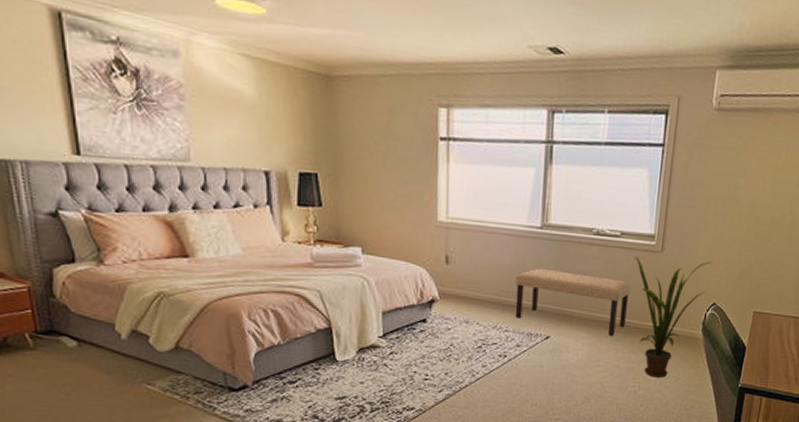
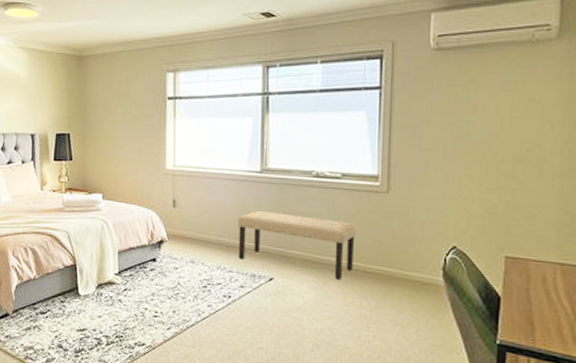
house plant: present [635,257,712,378] -> none [358,198,447,328]

